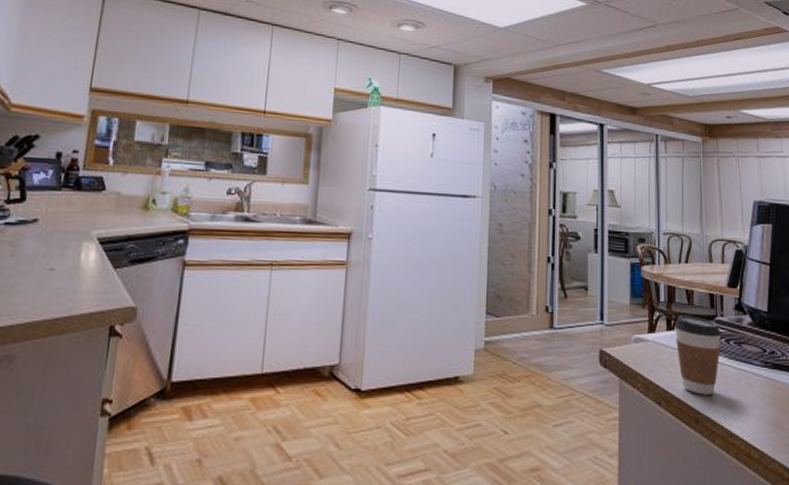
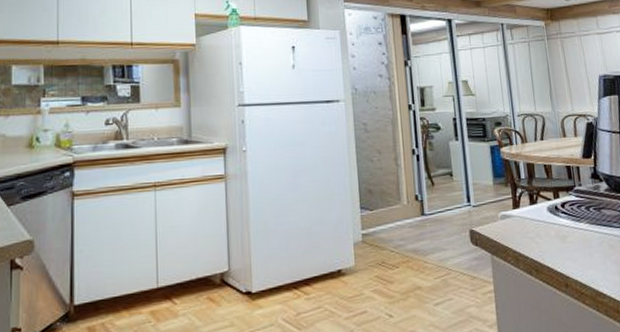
coffee cup: present [675,315,721,395] -> none [537,189,582,261]

